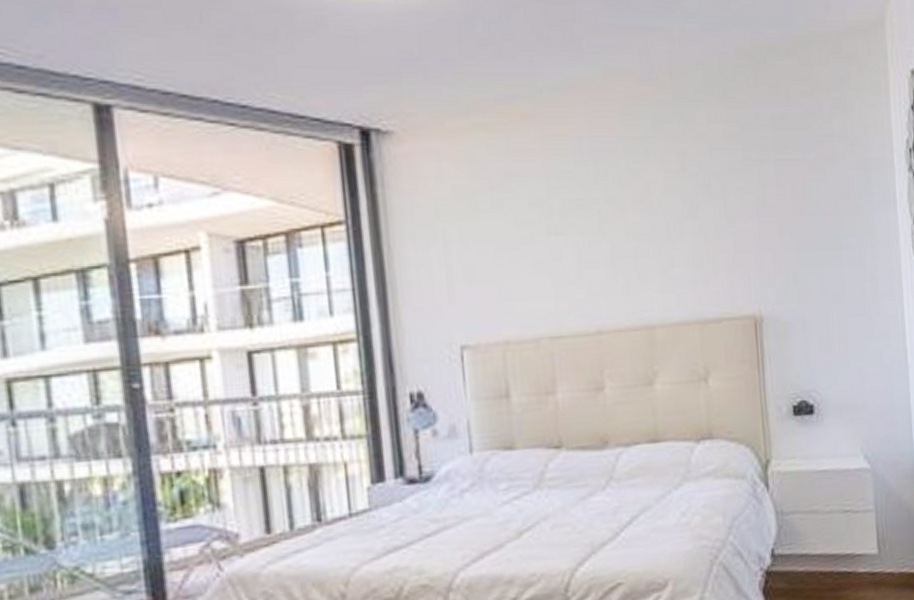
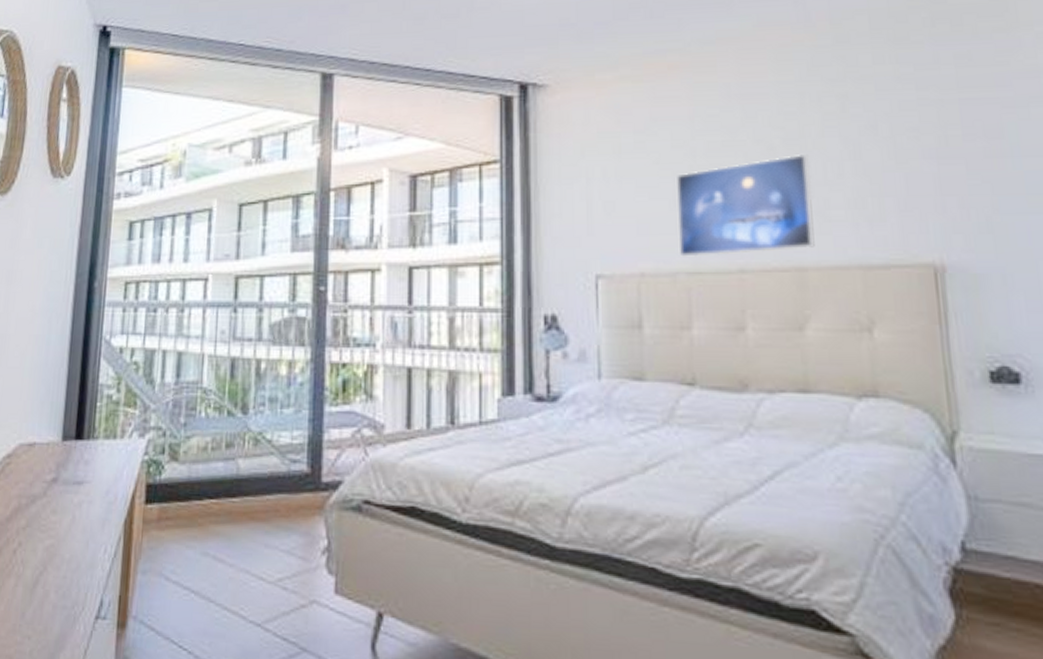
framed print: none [535,213,661,322] -> present [677,154,815,257]

